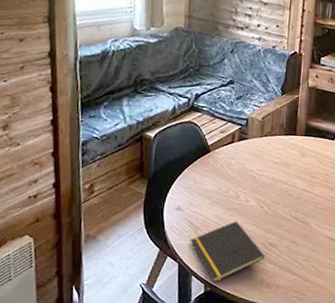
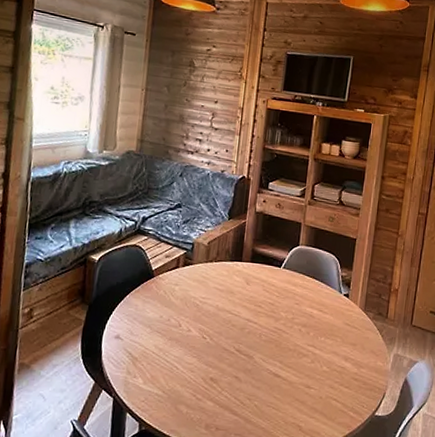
notepad: present [190,221,265,282] -> none [127,352,205,421]

